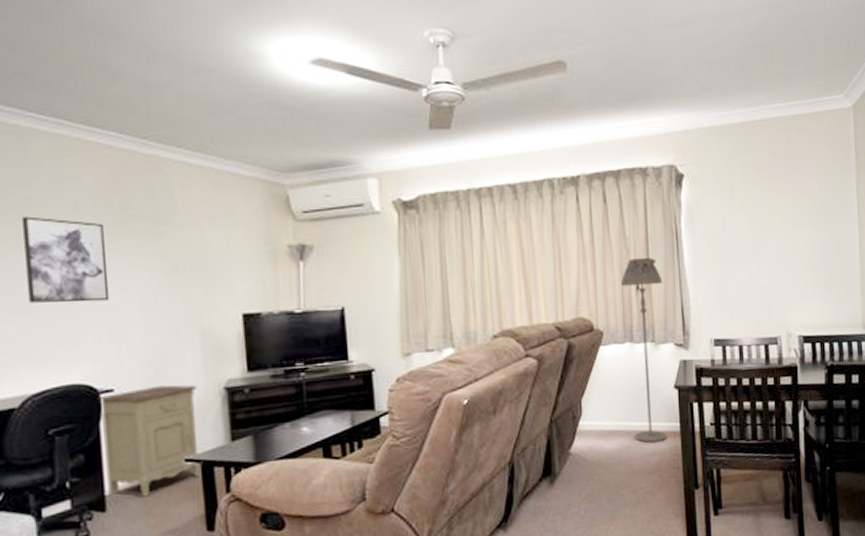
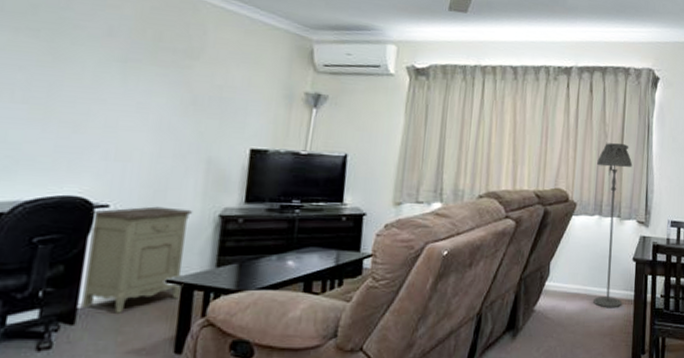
wall art: present [23,216,110,303] -> none [43,34,133,122]

